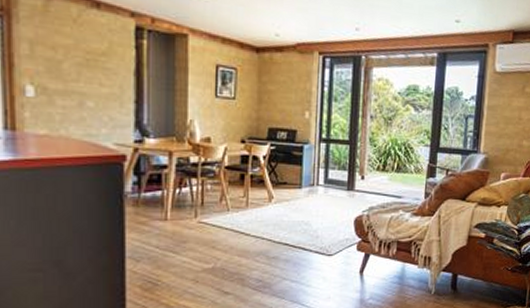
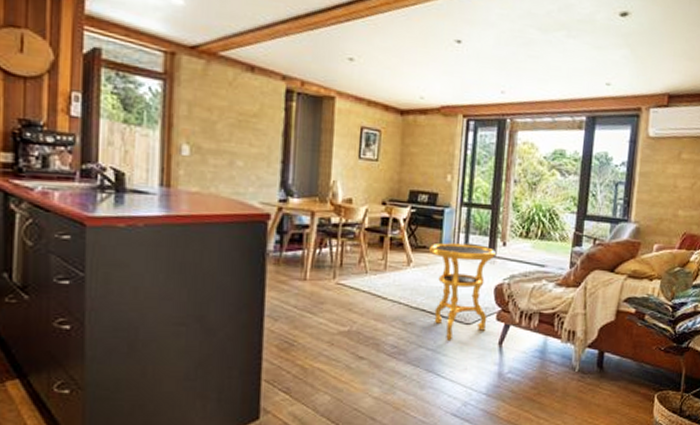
side table: none [289,178,354,272] -> present [428,242,496,340]

